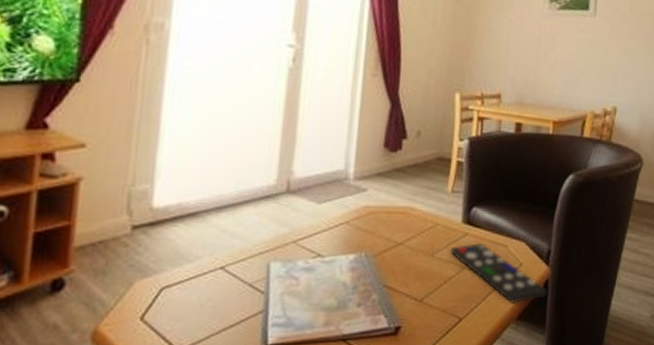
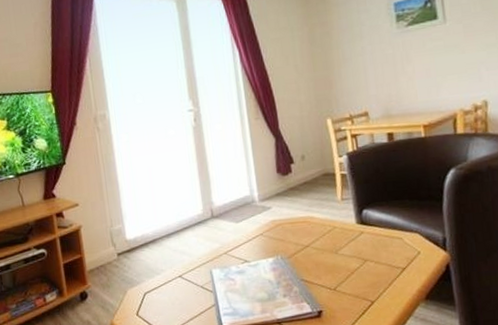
remote control: present [451,243,547,303] -> none [351,238,450,286]

